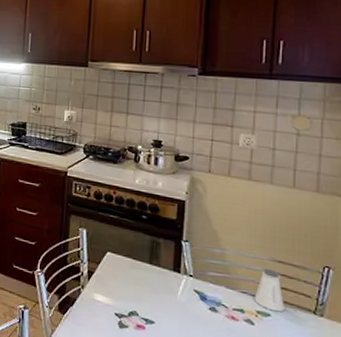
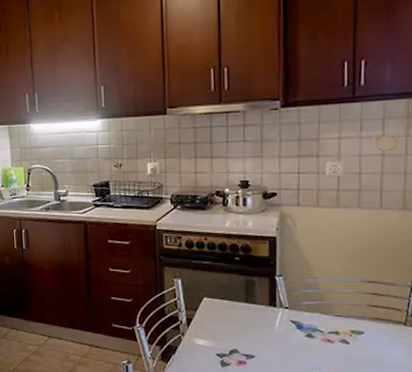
saltshaker: present [254,269,284,312] -> none [348,291,377,329]

